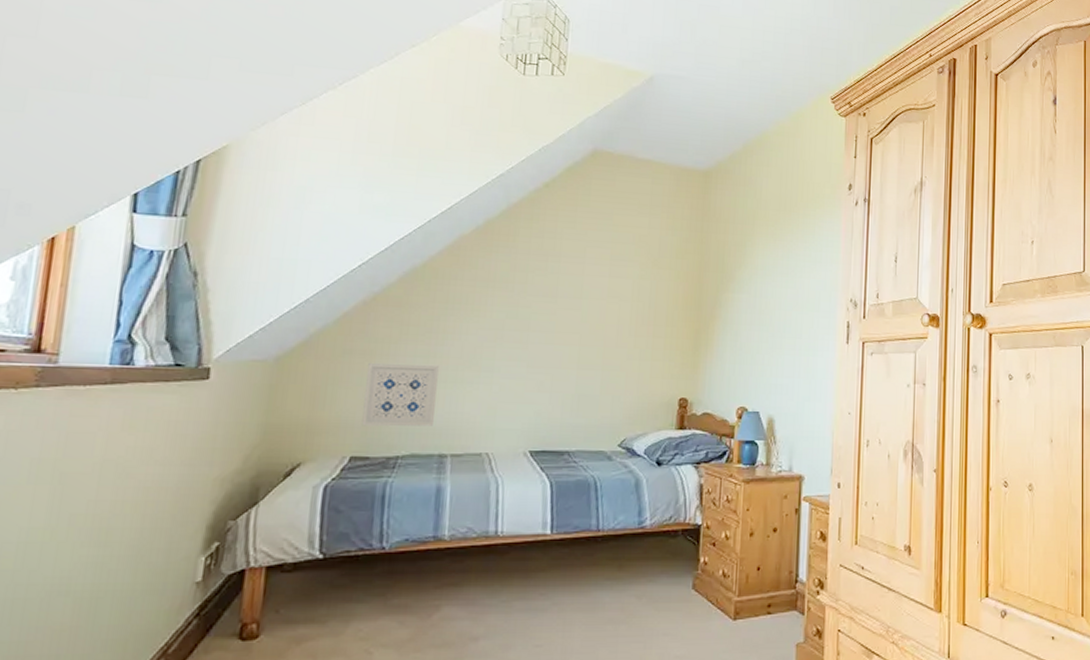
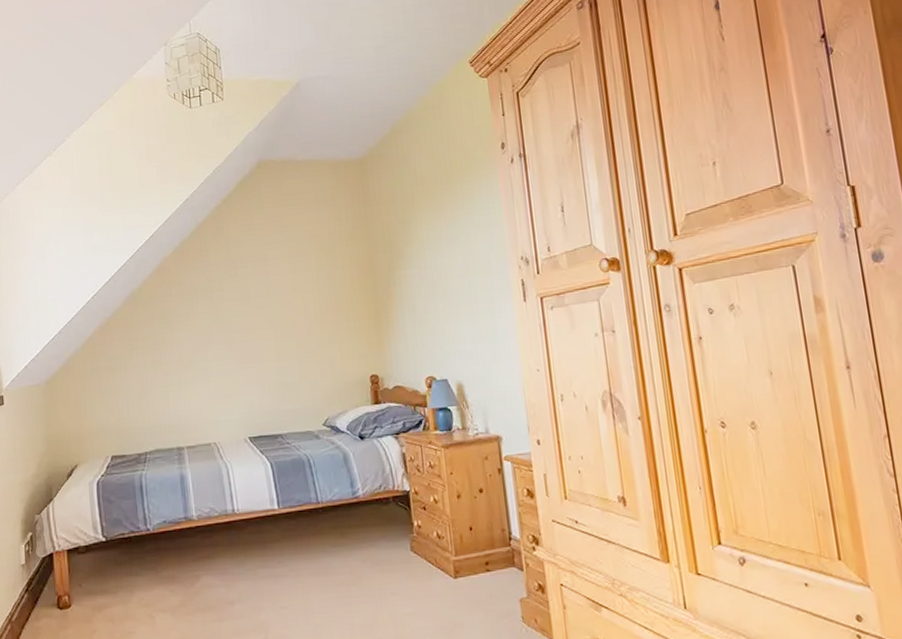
wall art: present [361,363,439,427] -> none [112,371,169,430]

